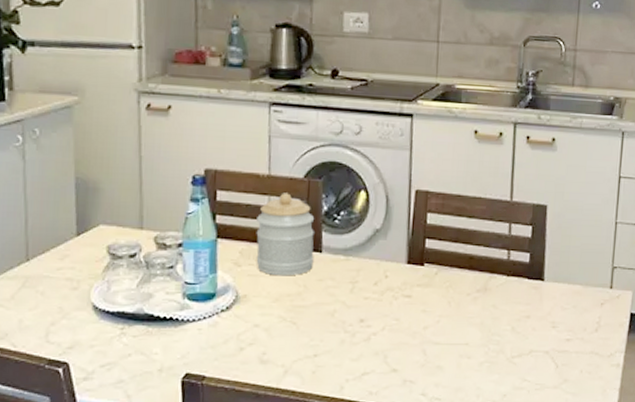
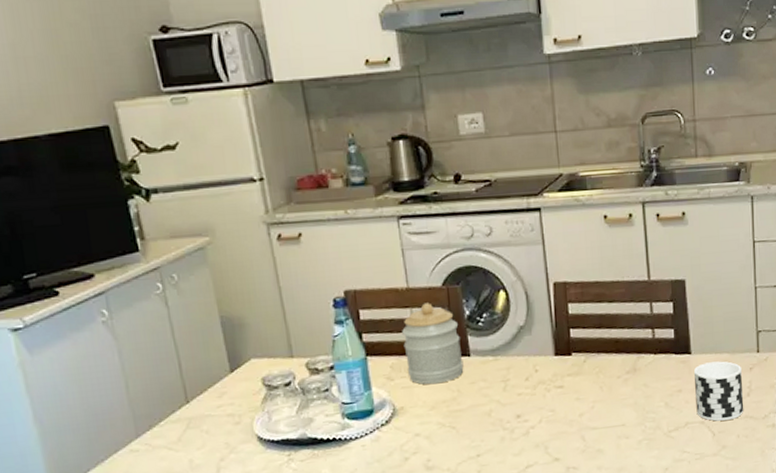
cup: none [542,292,593,353] -> present [693,361,744,422]

